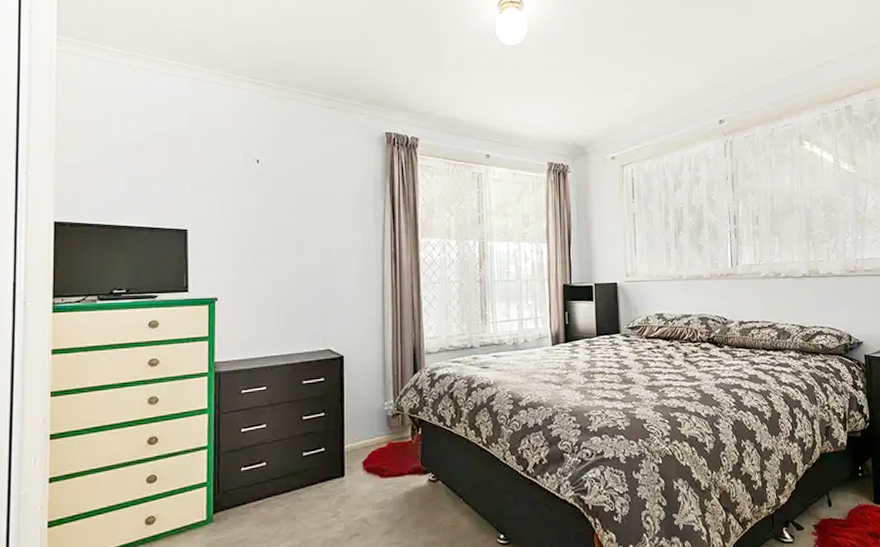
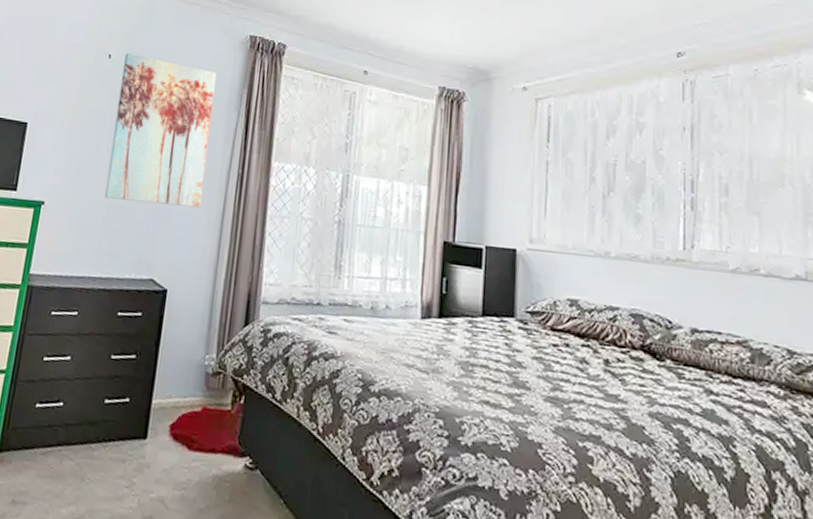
wall art: none [273,157,362,287] -> present [104,53,217,208]

